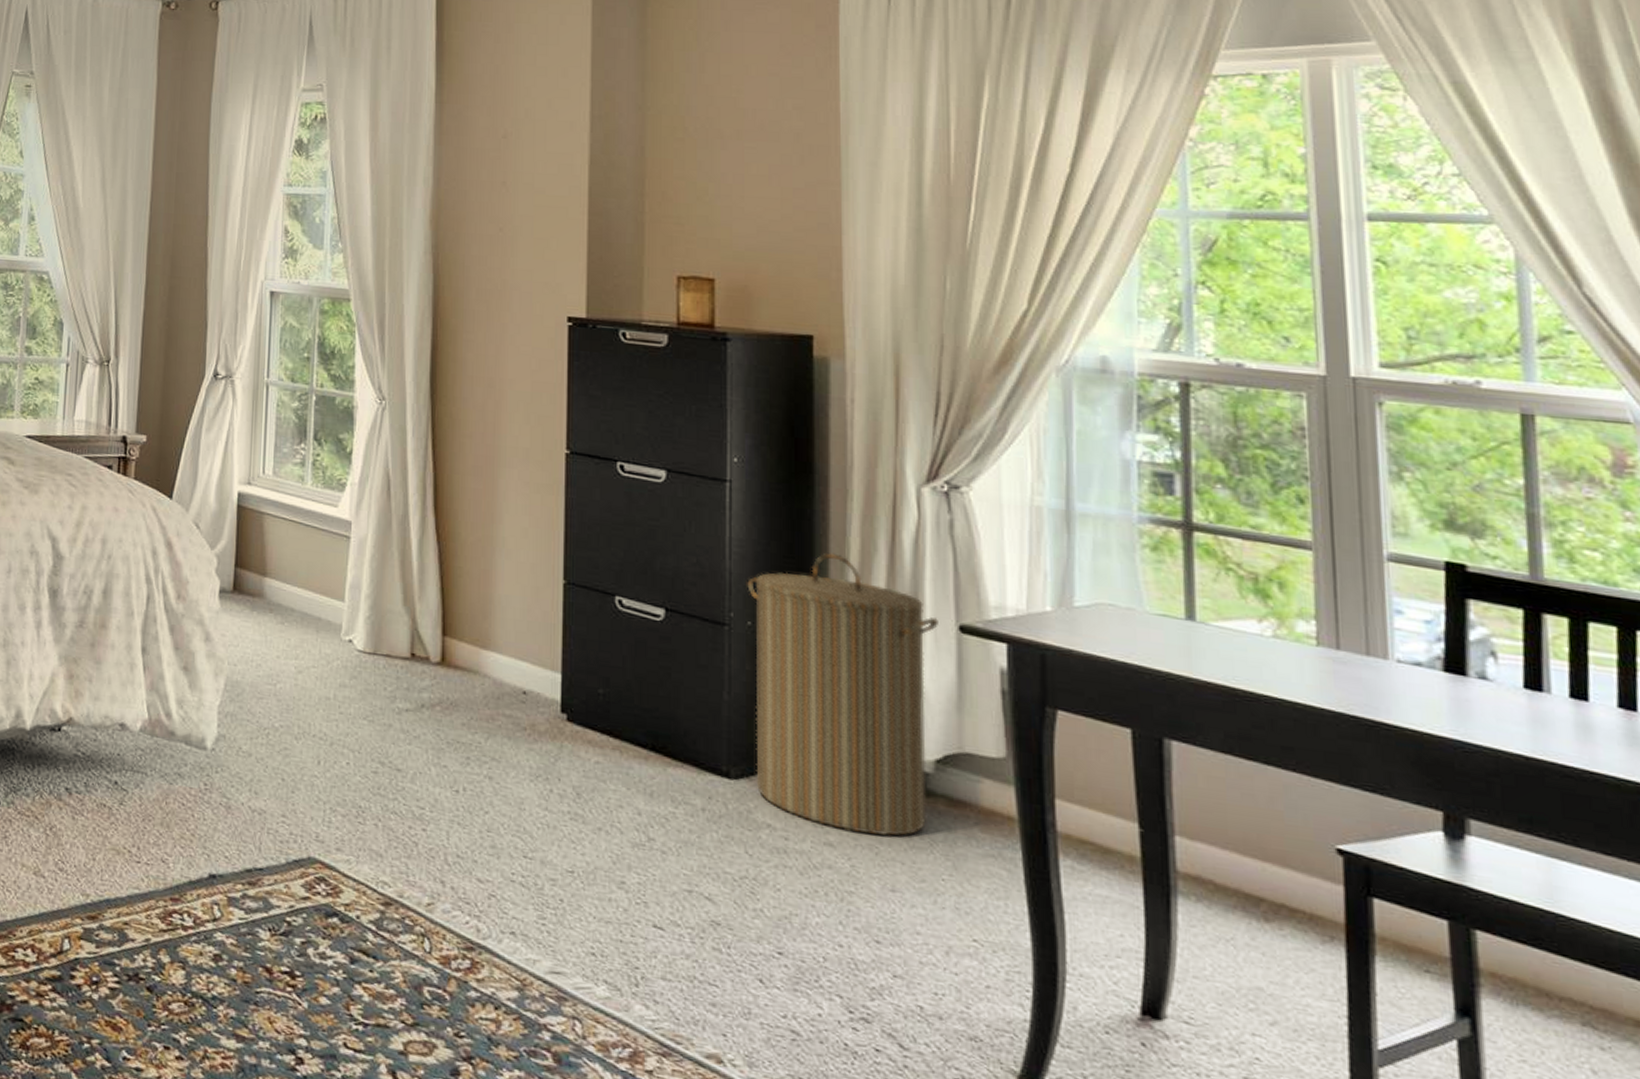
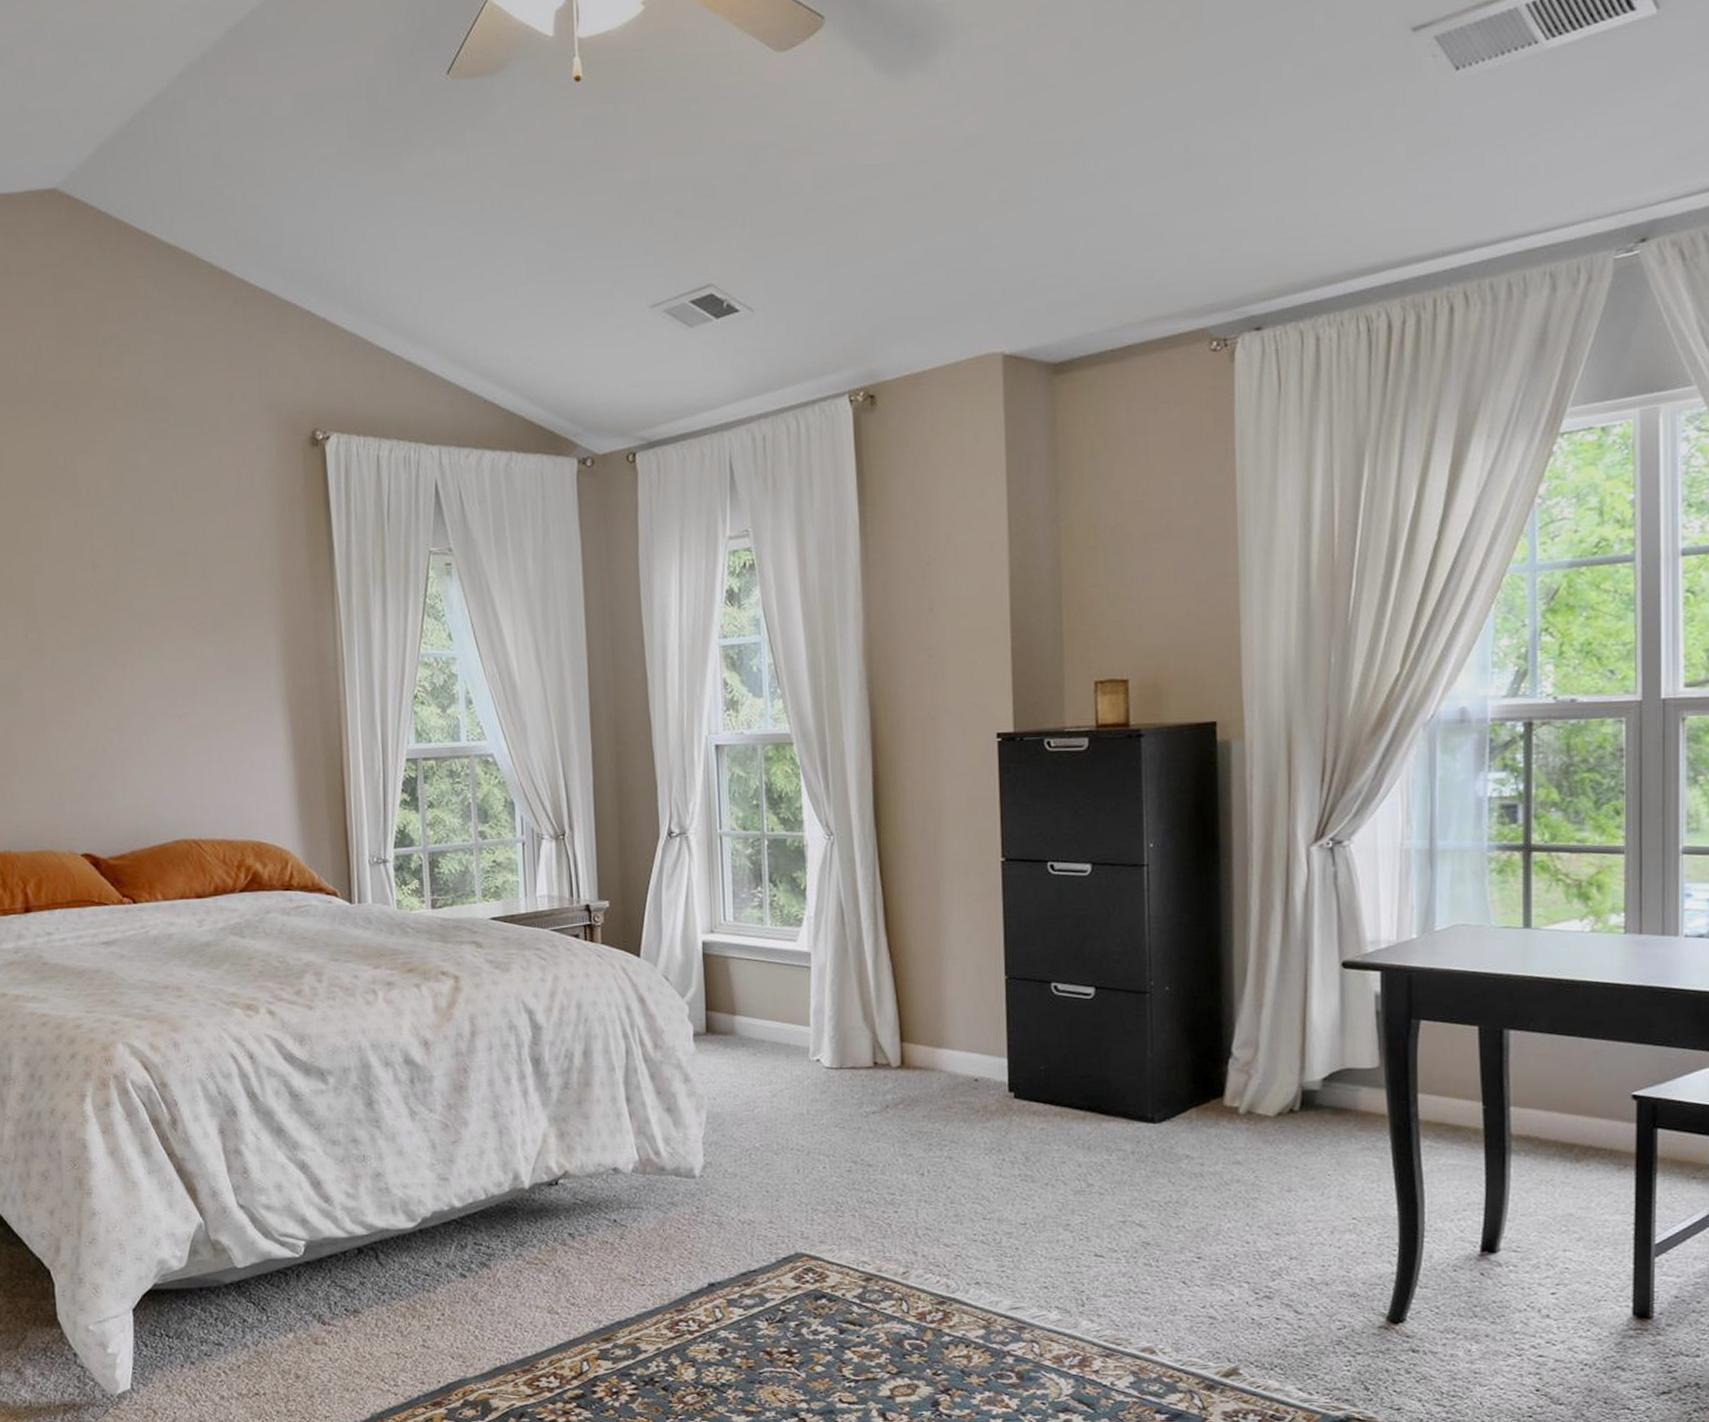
laundry hamper: present [747,552,938,836] -> none [1164,916,1325,1149]

